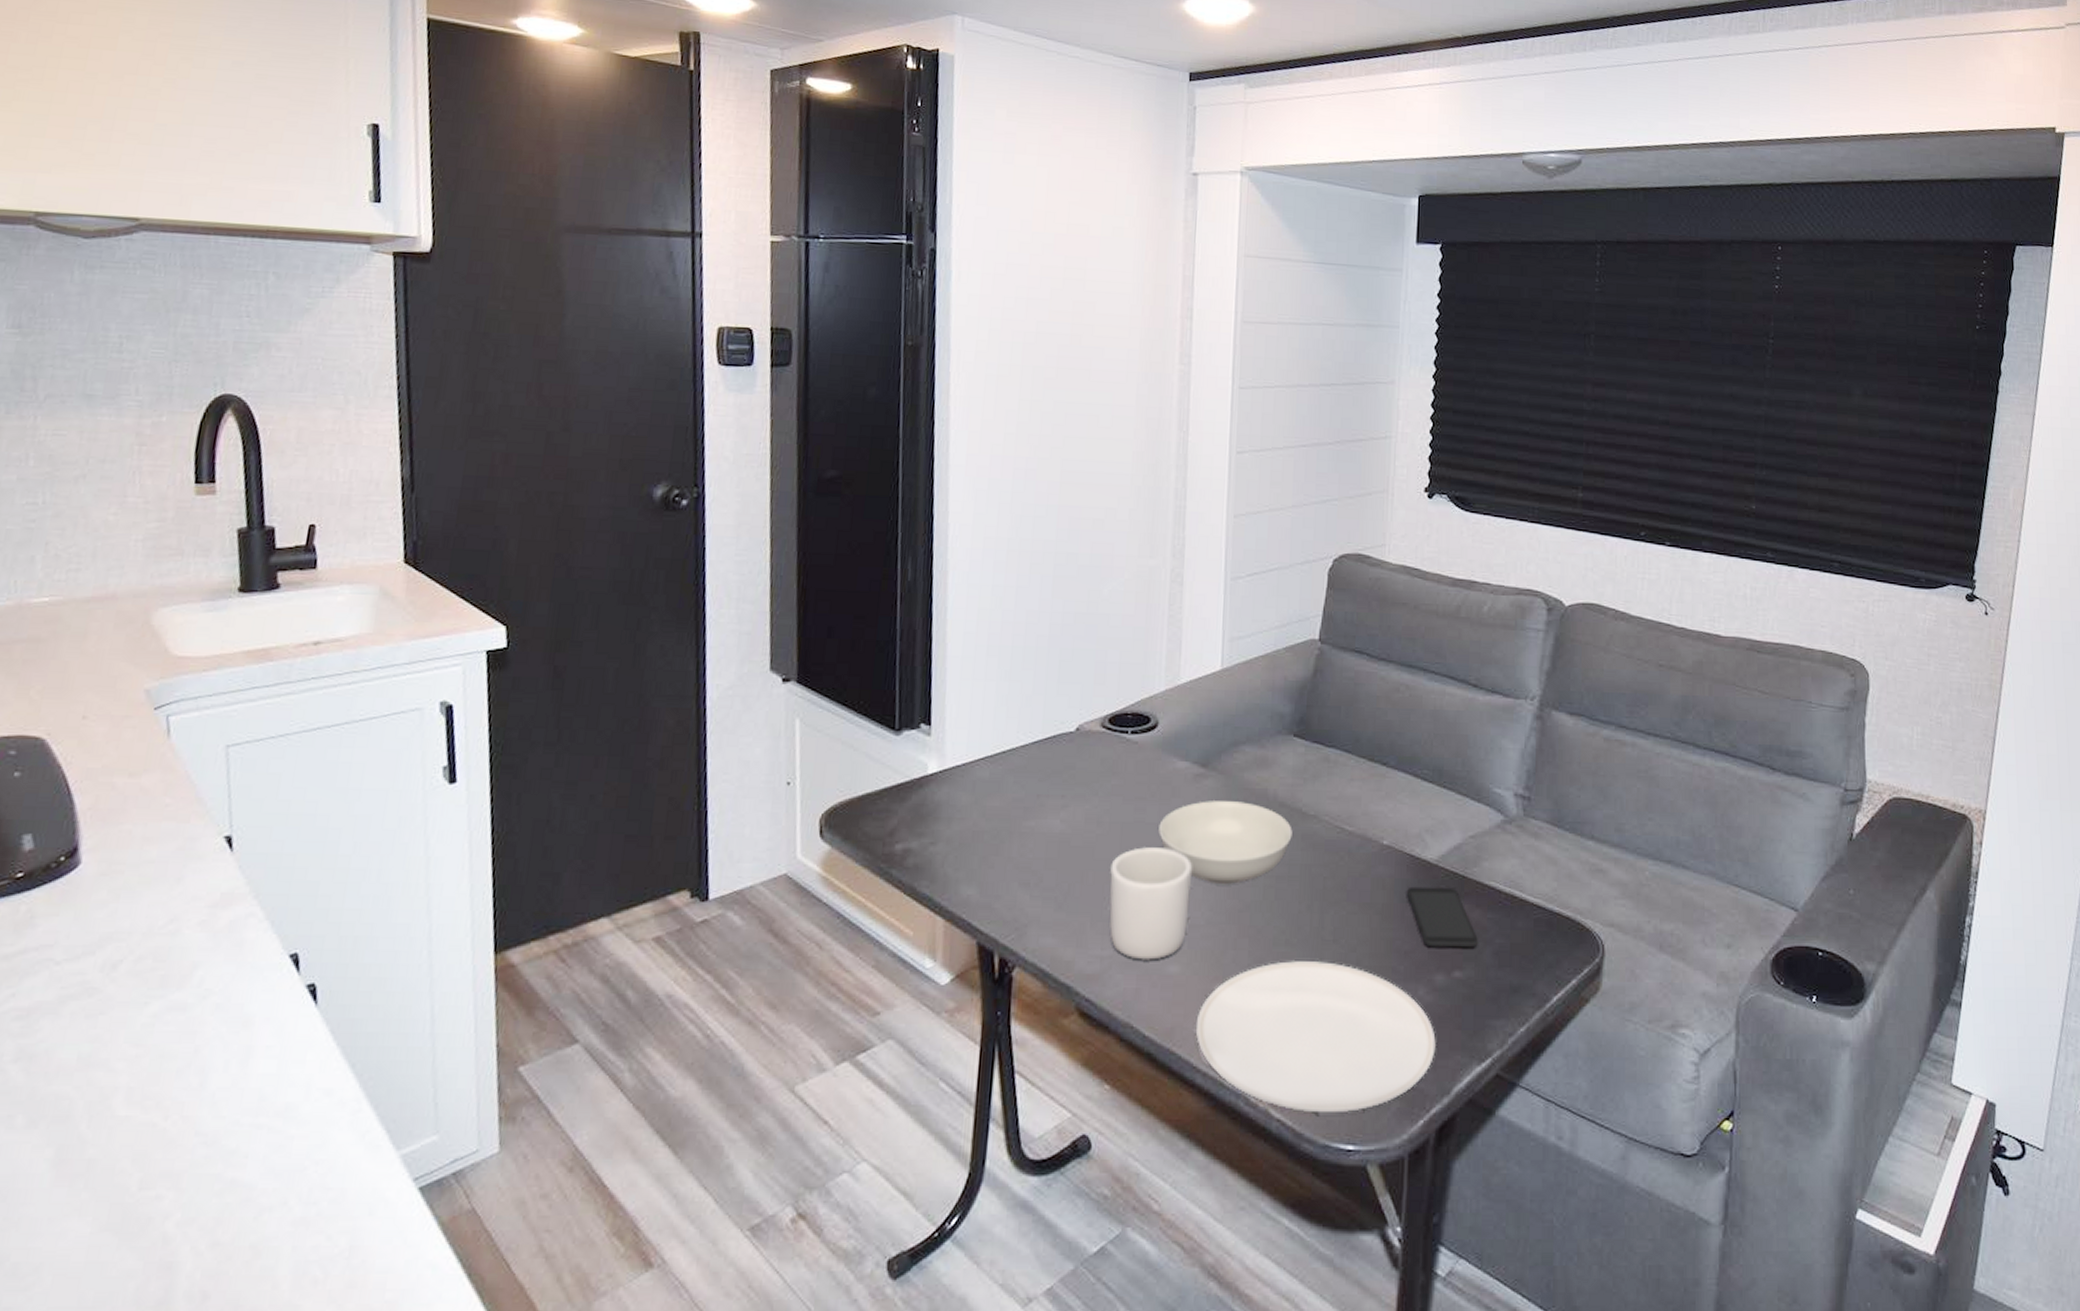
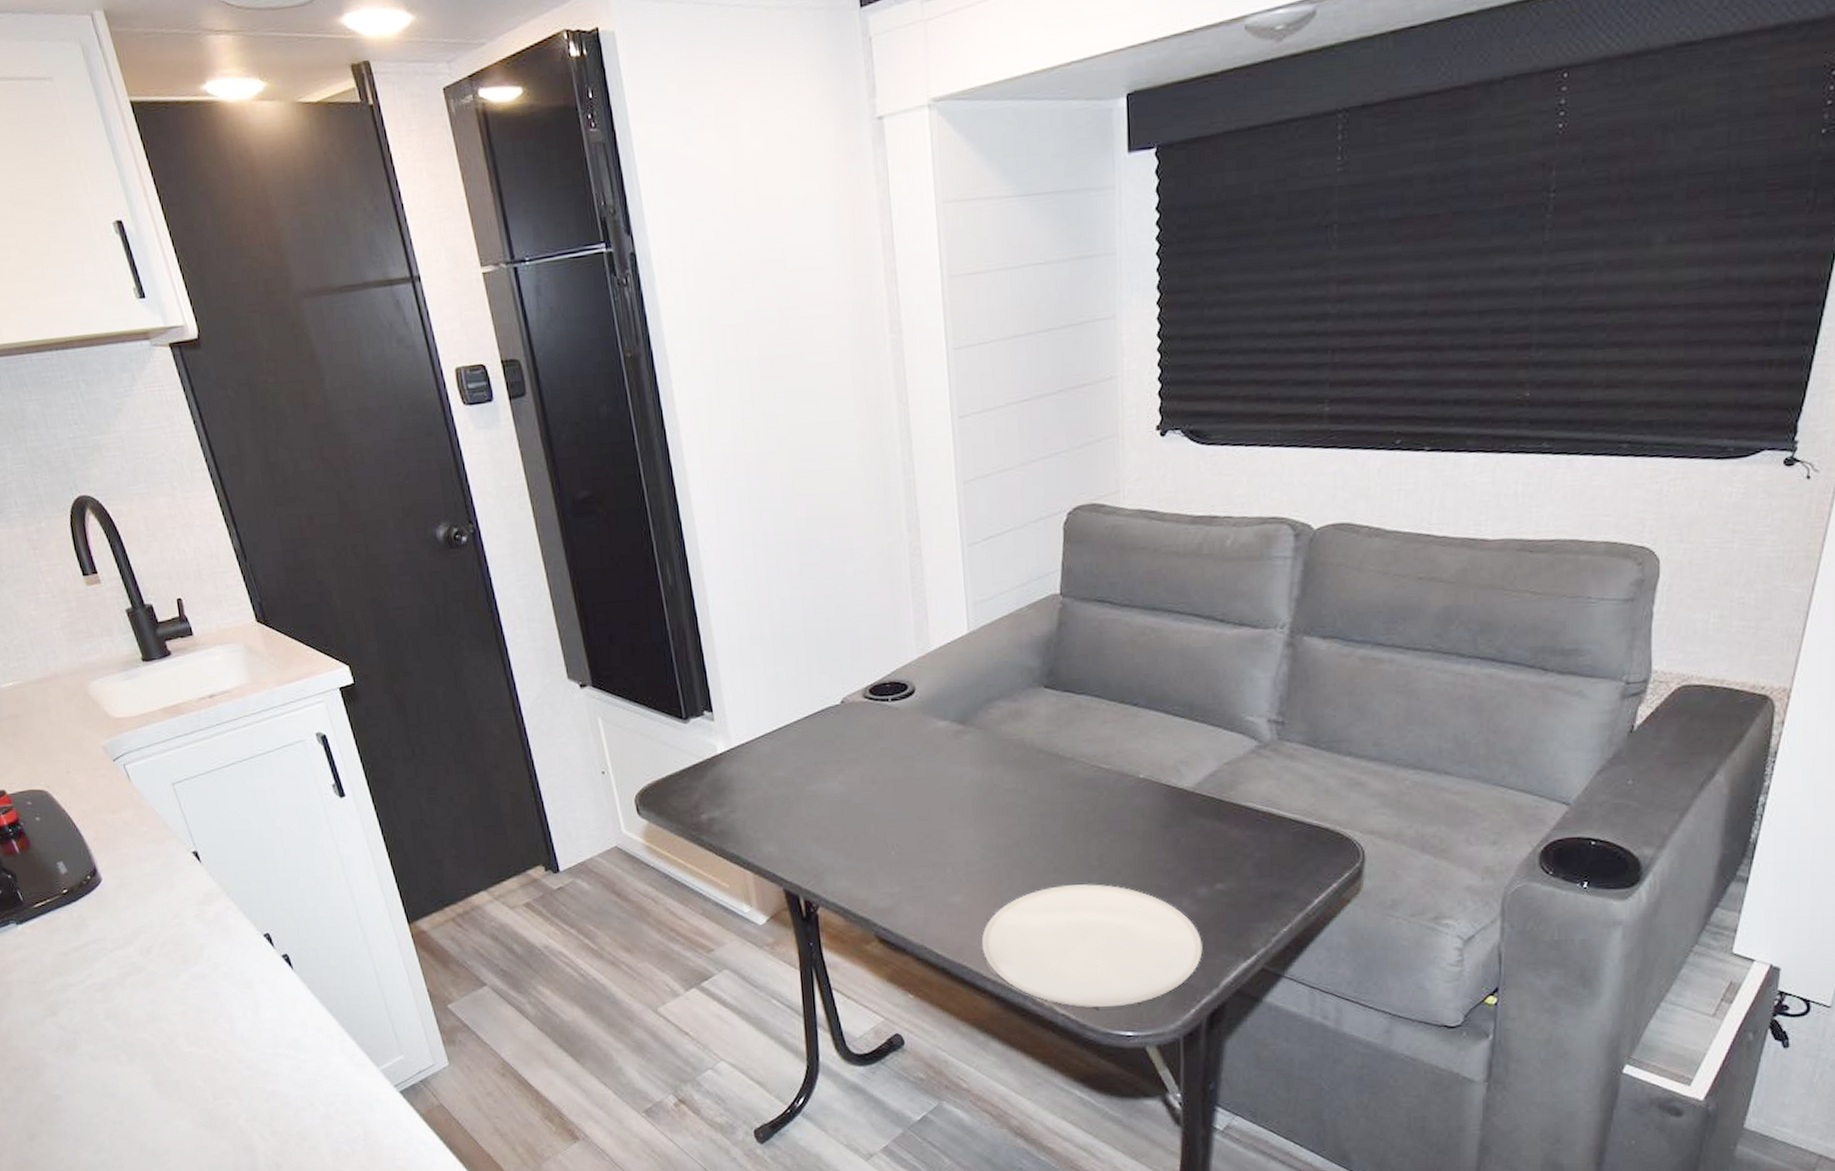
mug: present [1108,846,1192,962] -> none [889,797,964,895]
bowl: present [1158,801,1293,885] -> none [927,751,1052,826]
mobile phone: present [1407,886,1478,948] -> none [1166,811,1238,865]

